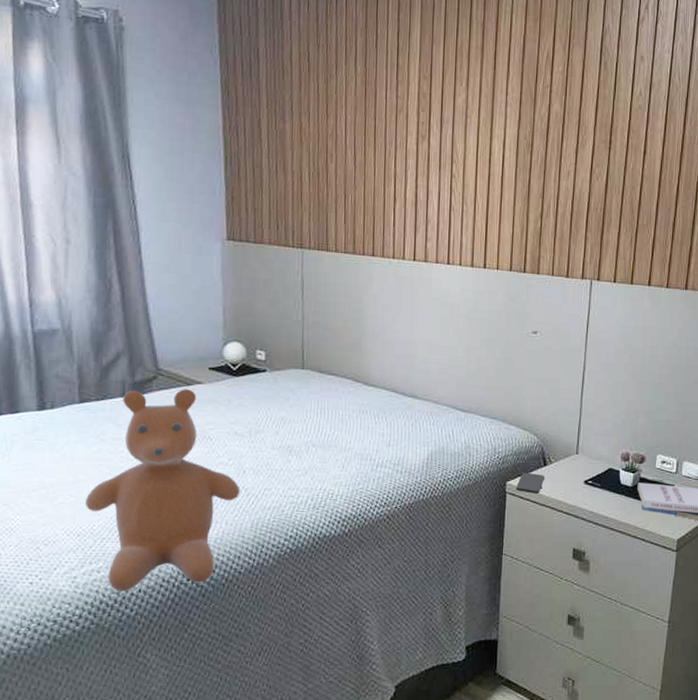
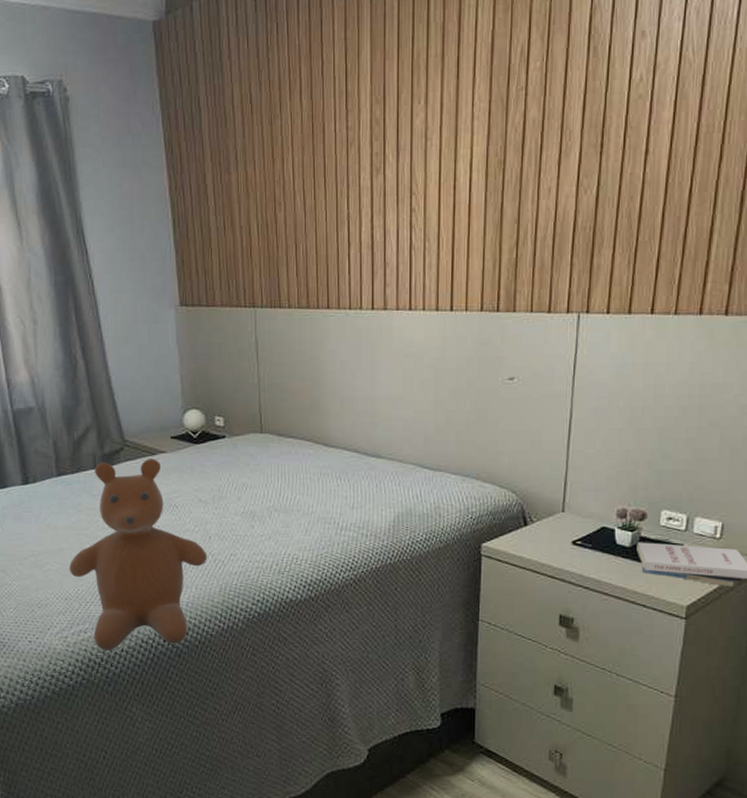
smartphone: present [516,472,545,495] -> none [492,533,526,557]

